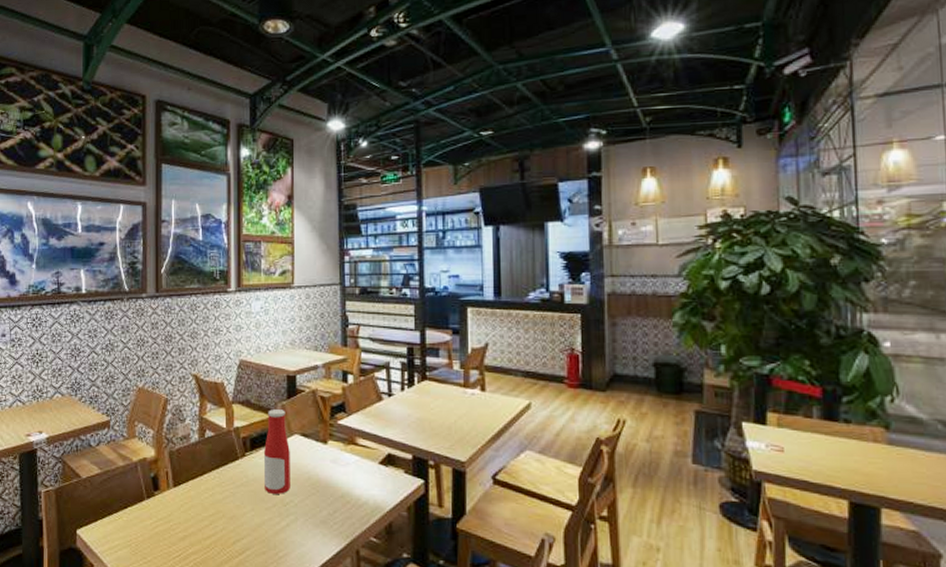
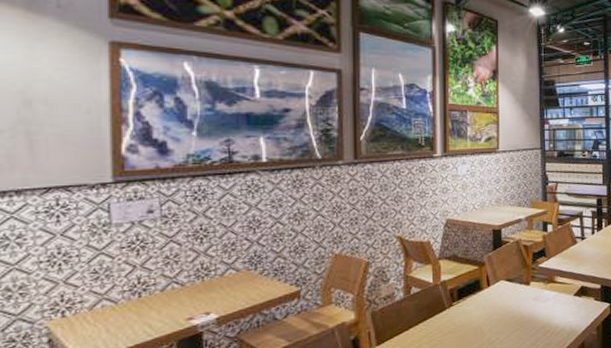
bottle: present [264,409,290,494] -> none [471,260,496,336]

